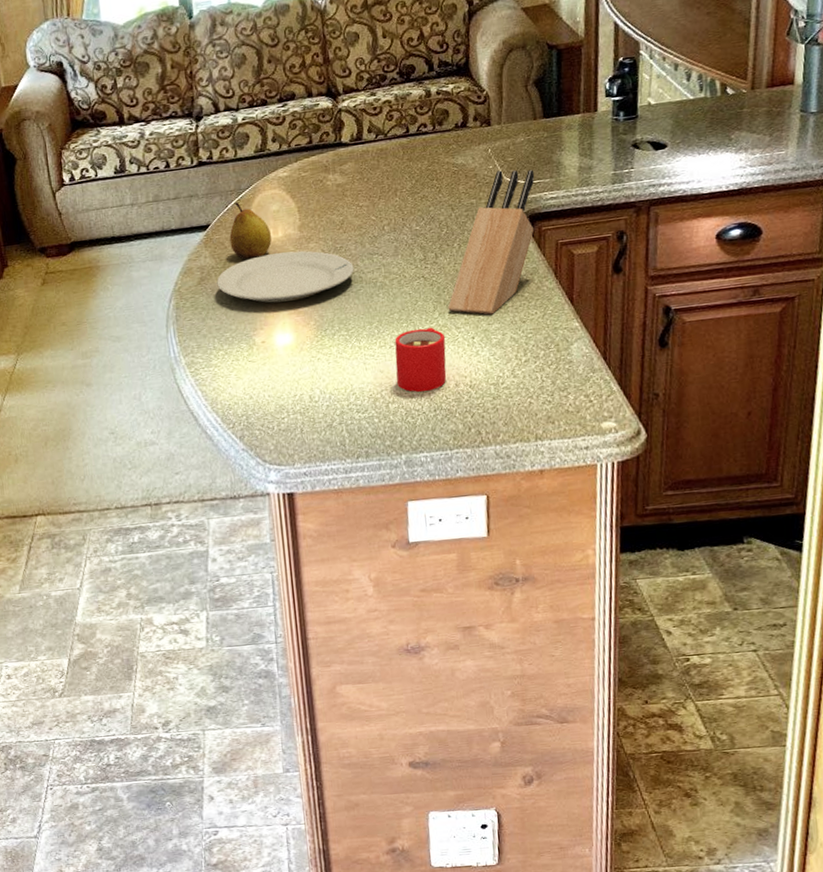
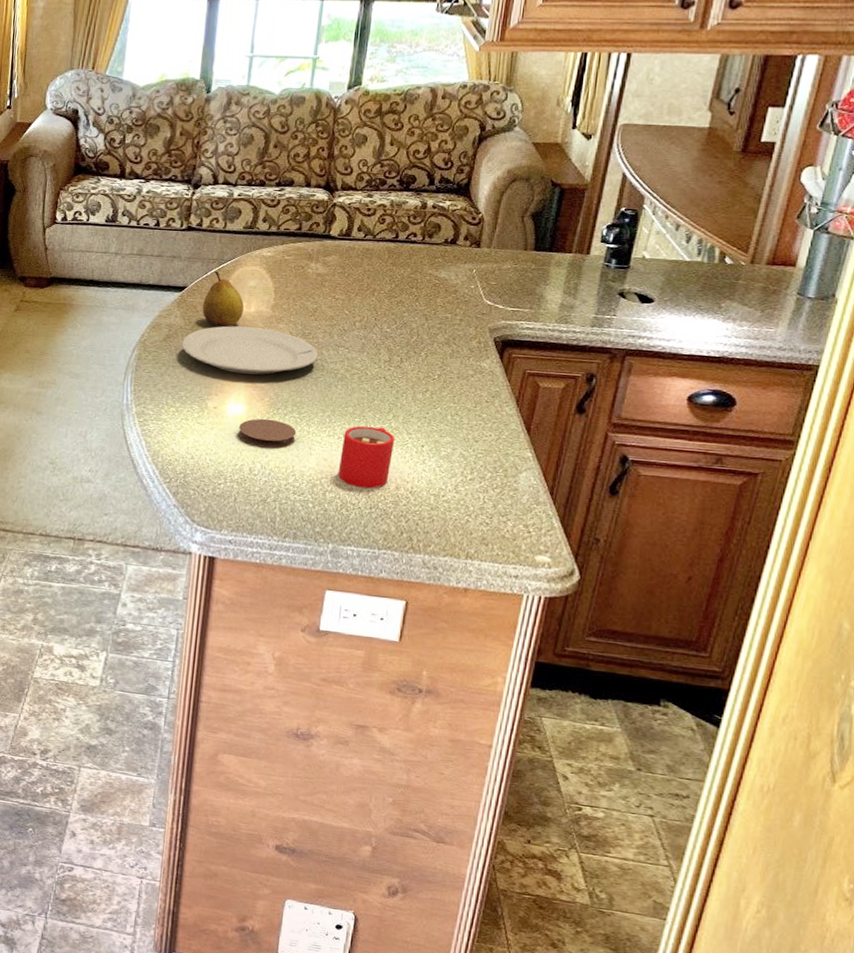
coaster: none [290,342,349,373] -> present [238,418,297,448]
knife block: present [448,169,535,315] -> none [403,291,515,428]

